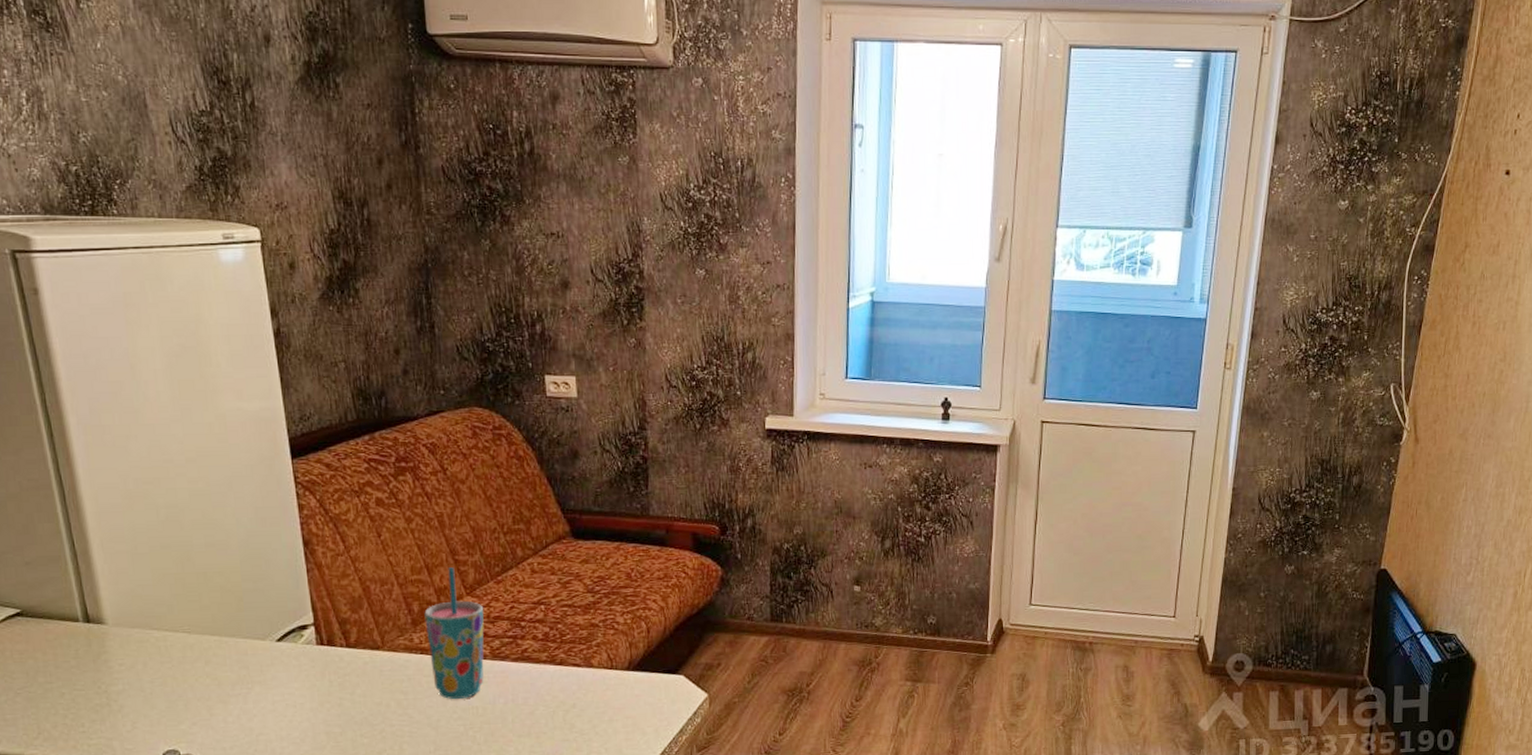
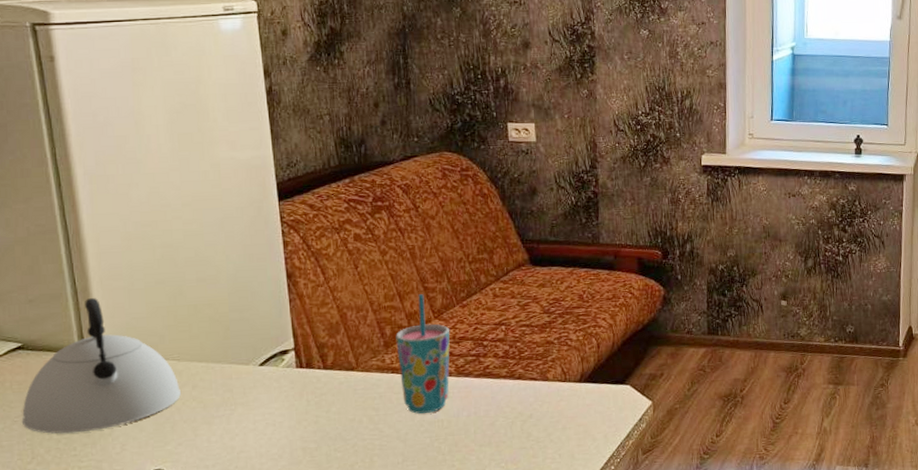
kettle: none [25,561,193,709] -> present [21,297,181,434]

